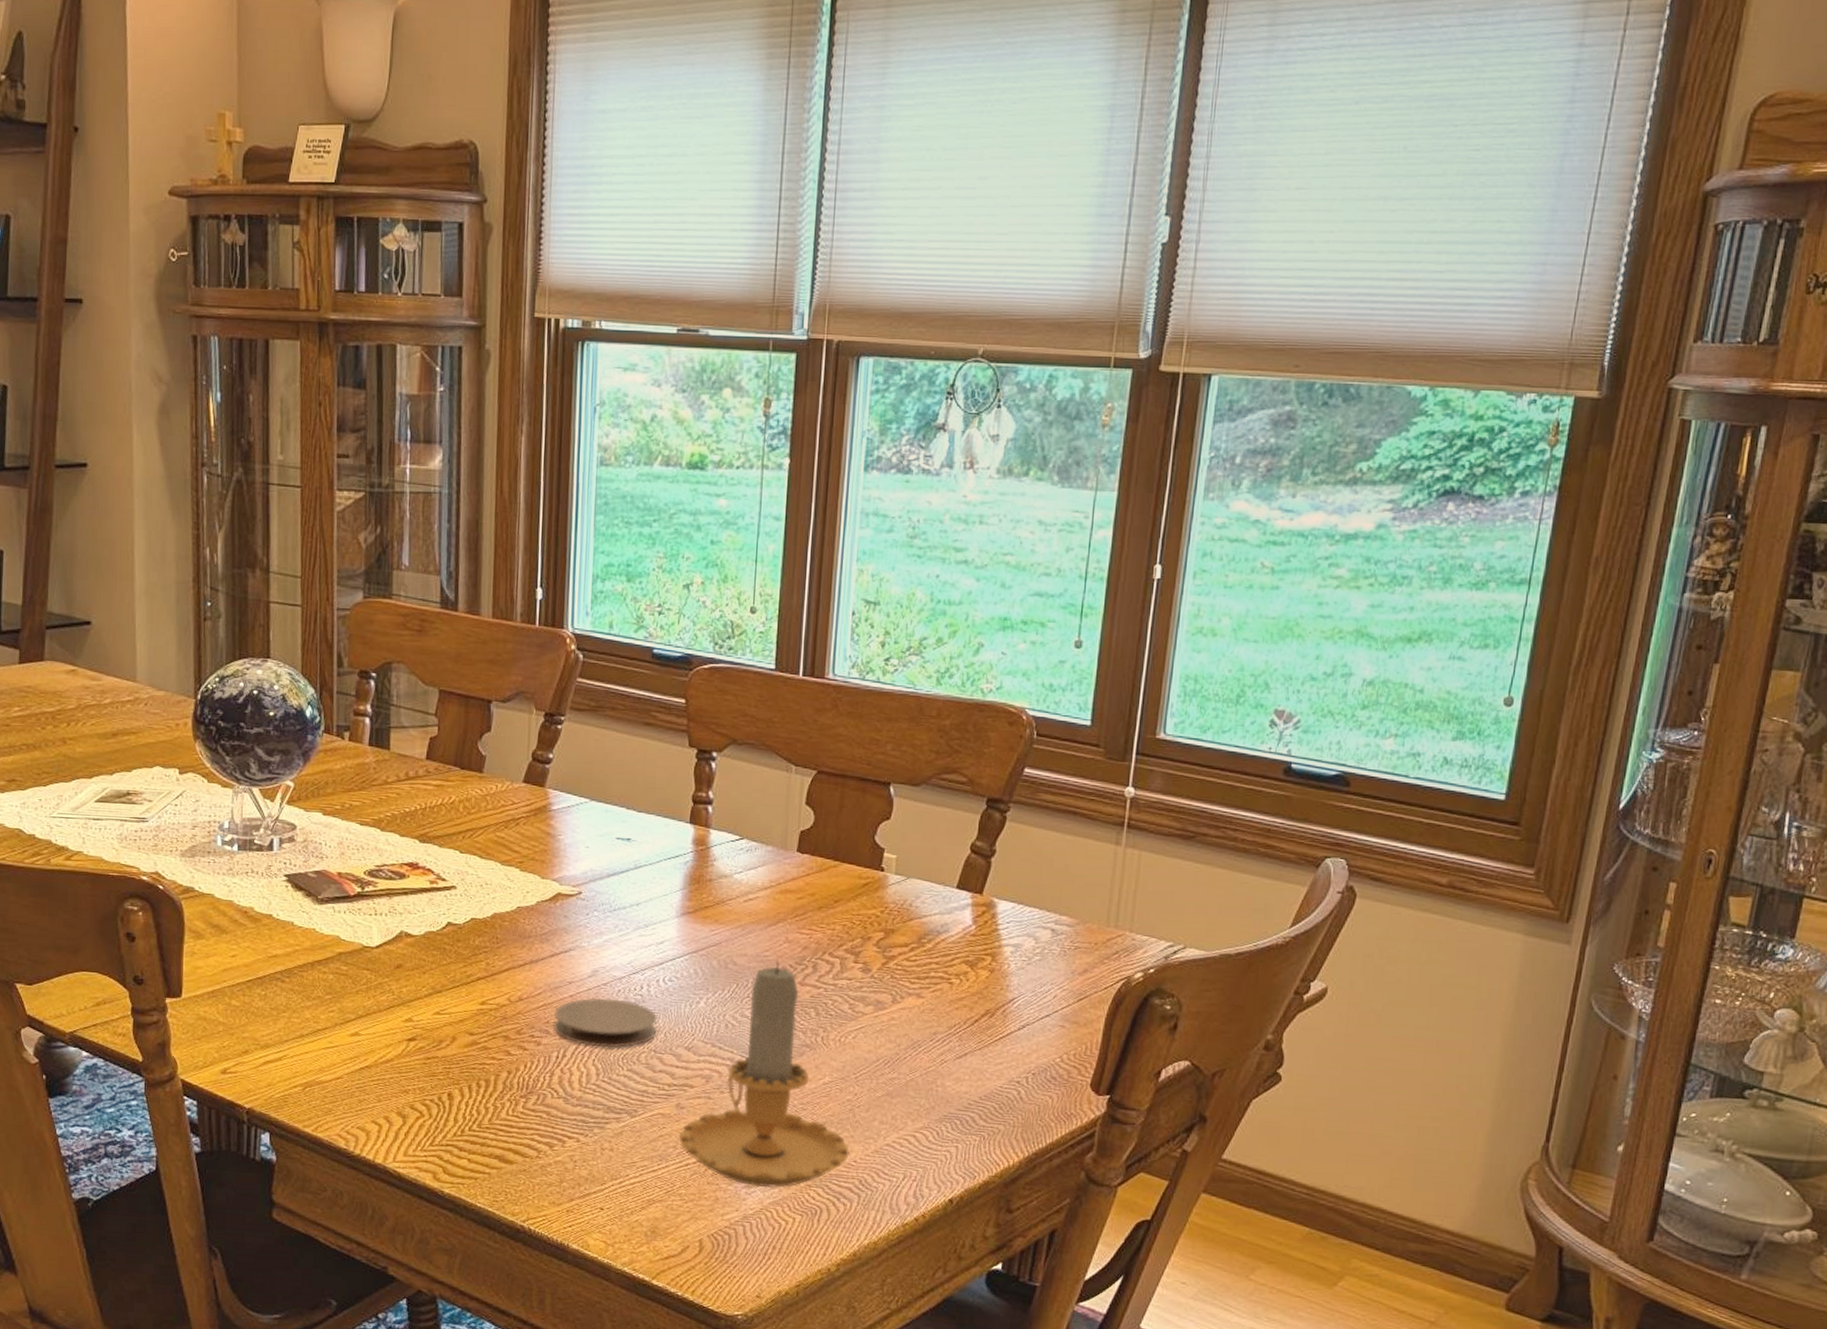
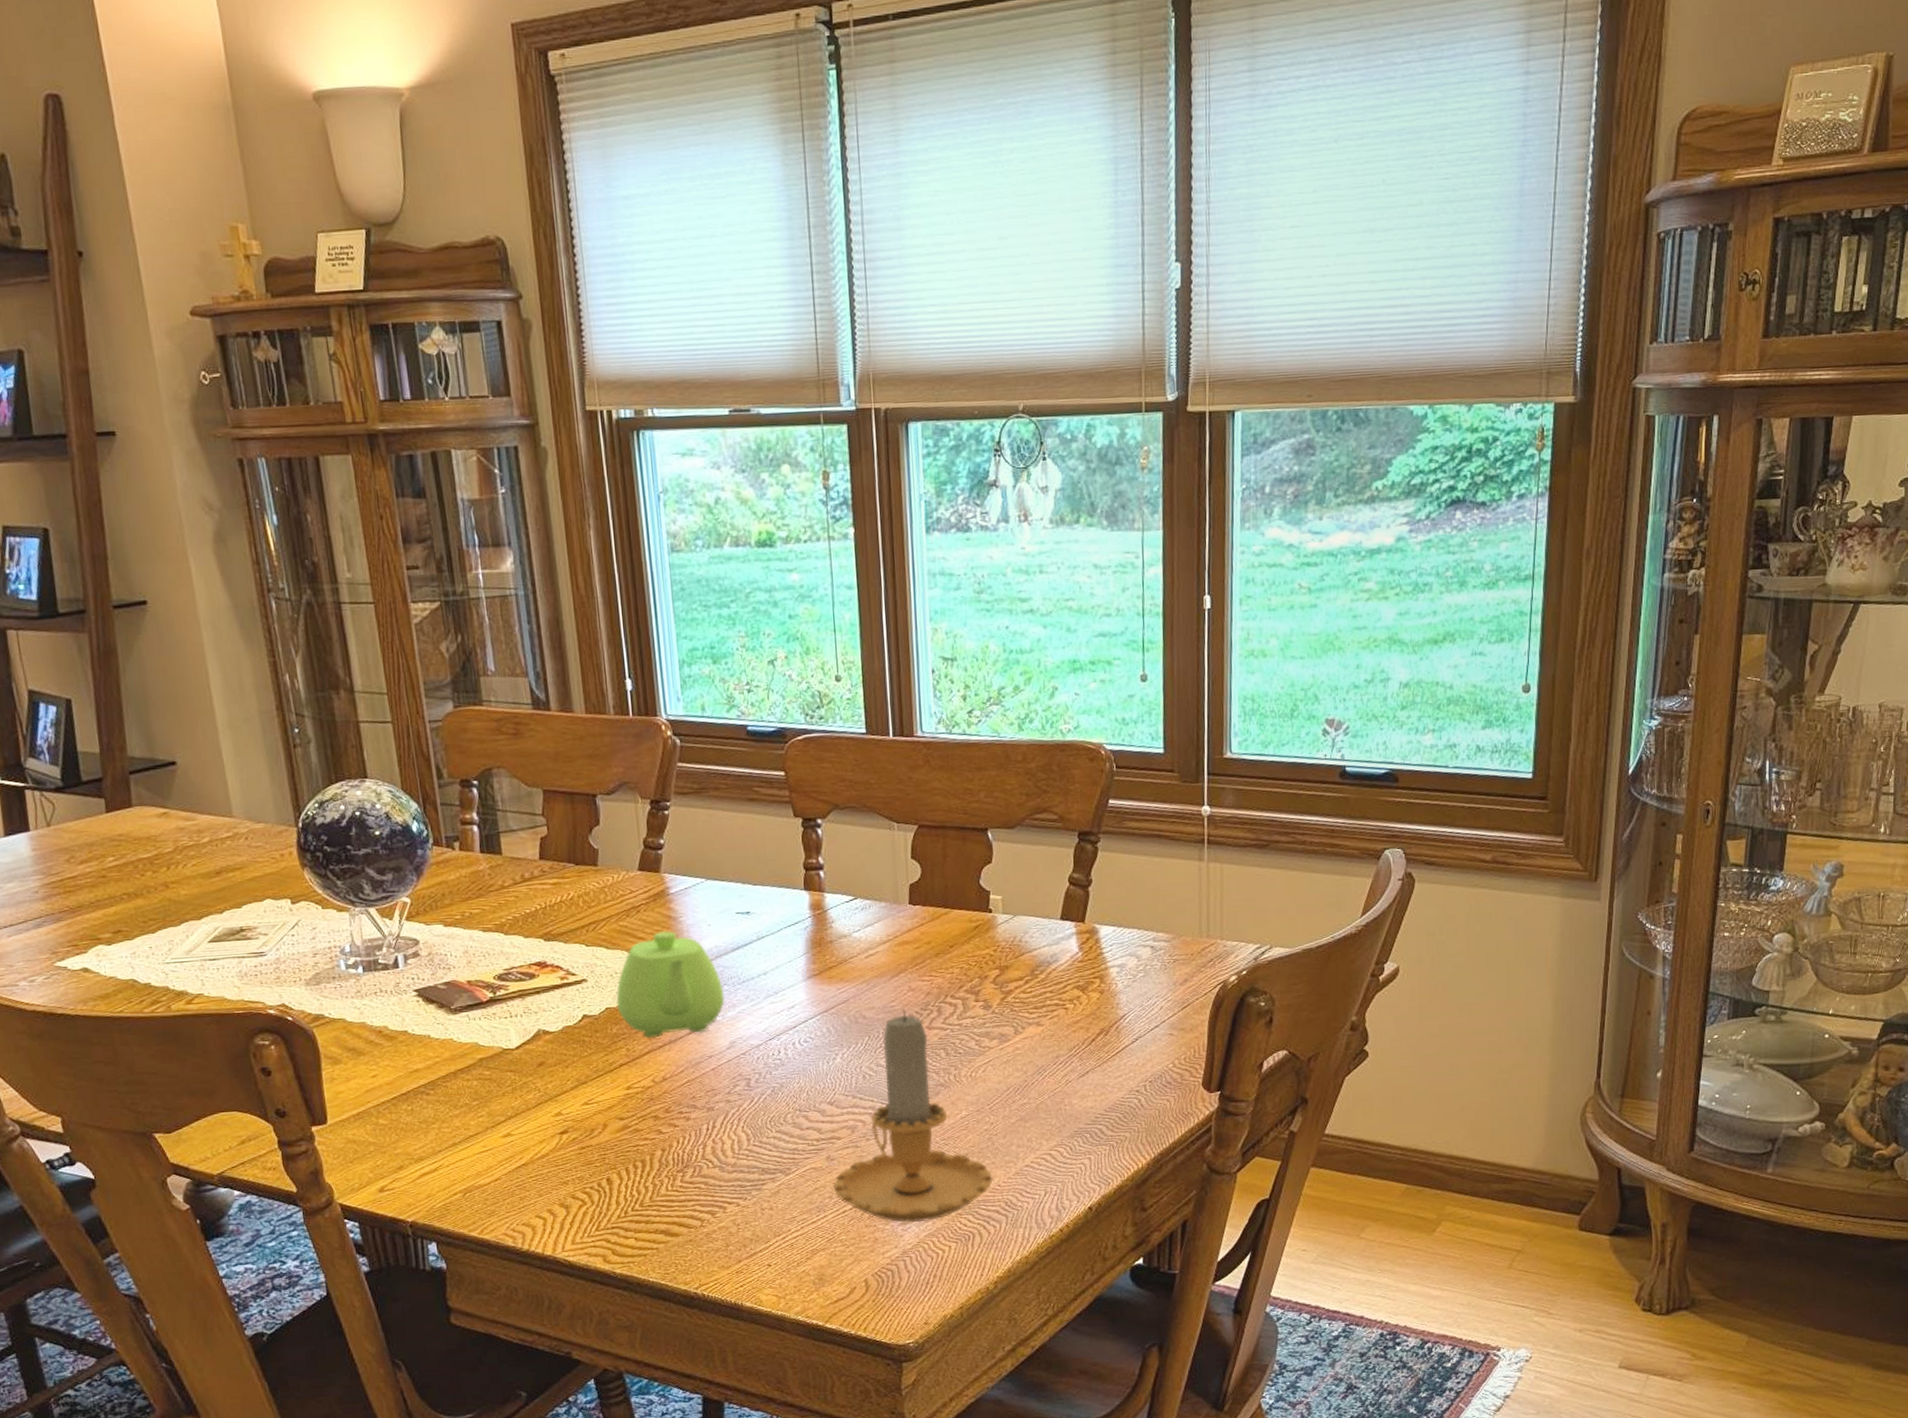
teapot: none [482,847,594,957] -> present [616,931,725,1039]
coaster: present [554,997,658,1048] -> none [699,1066,799,1115]

